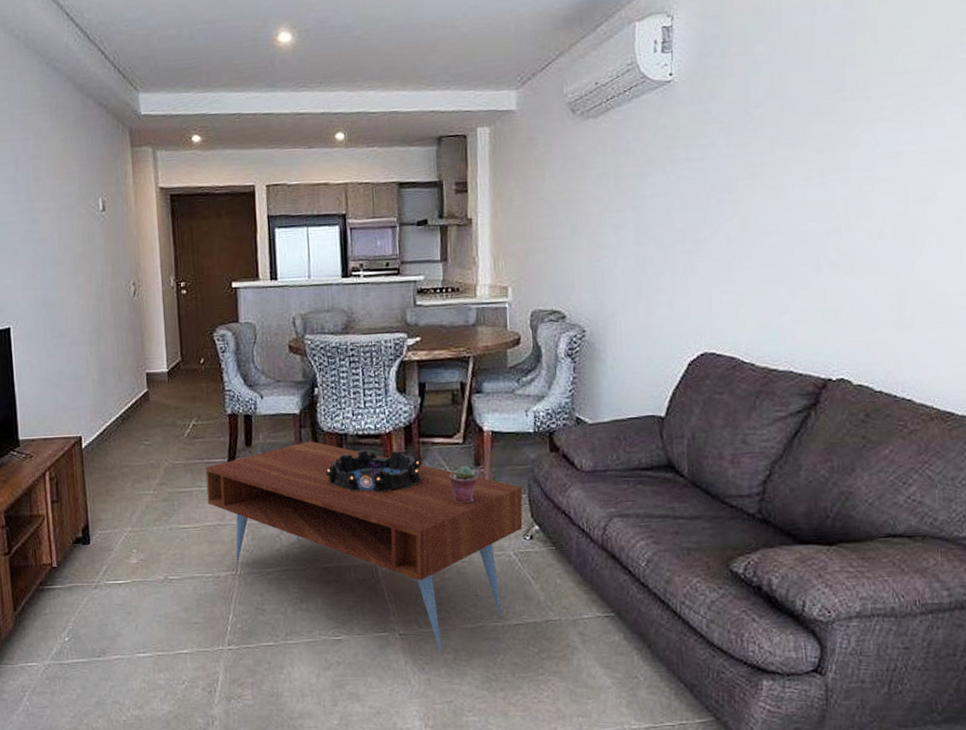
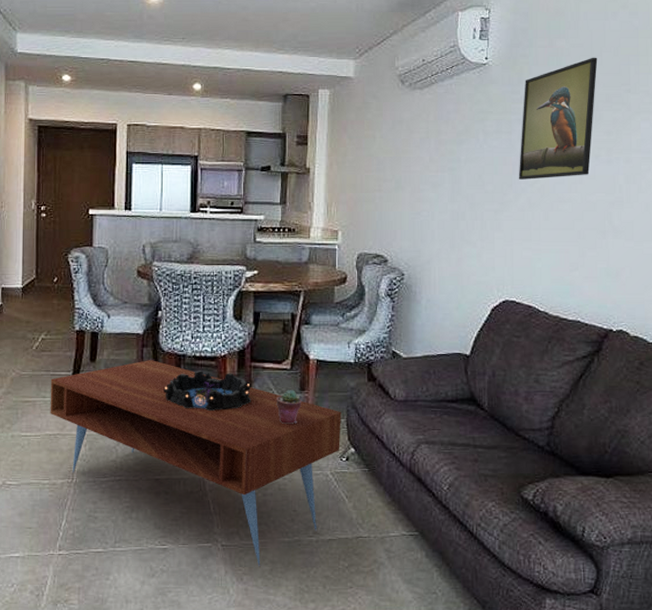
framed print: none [713,61,806,213] -> present [518,57,598,180]

